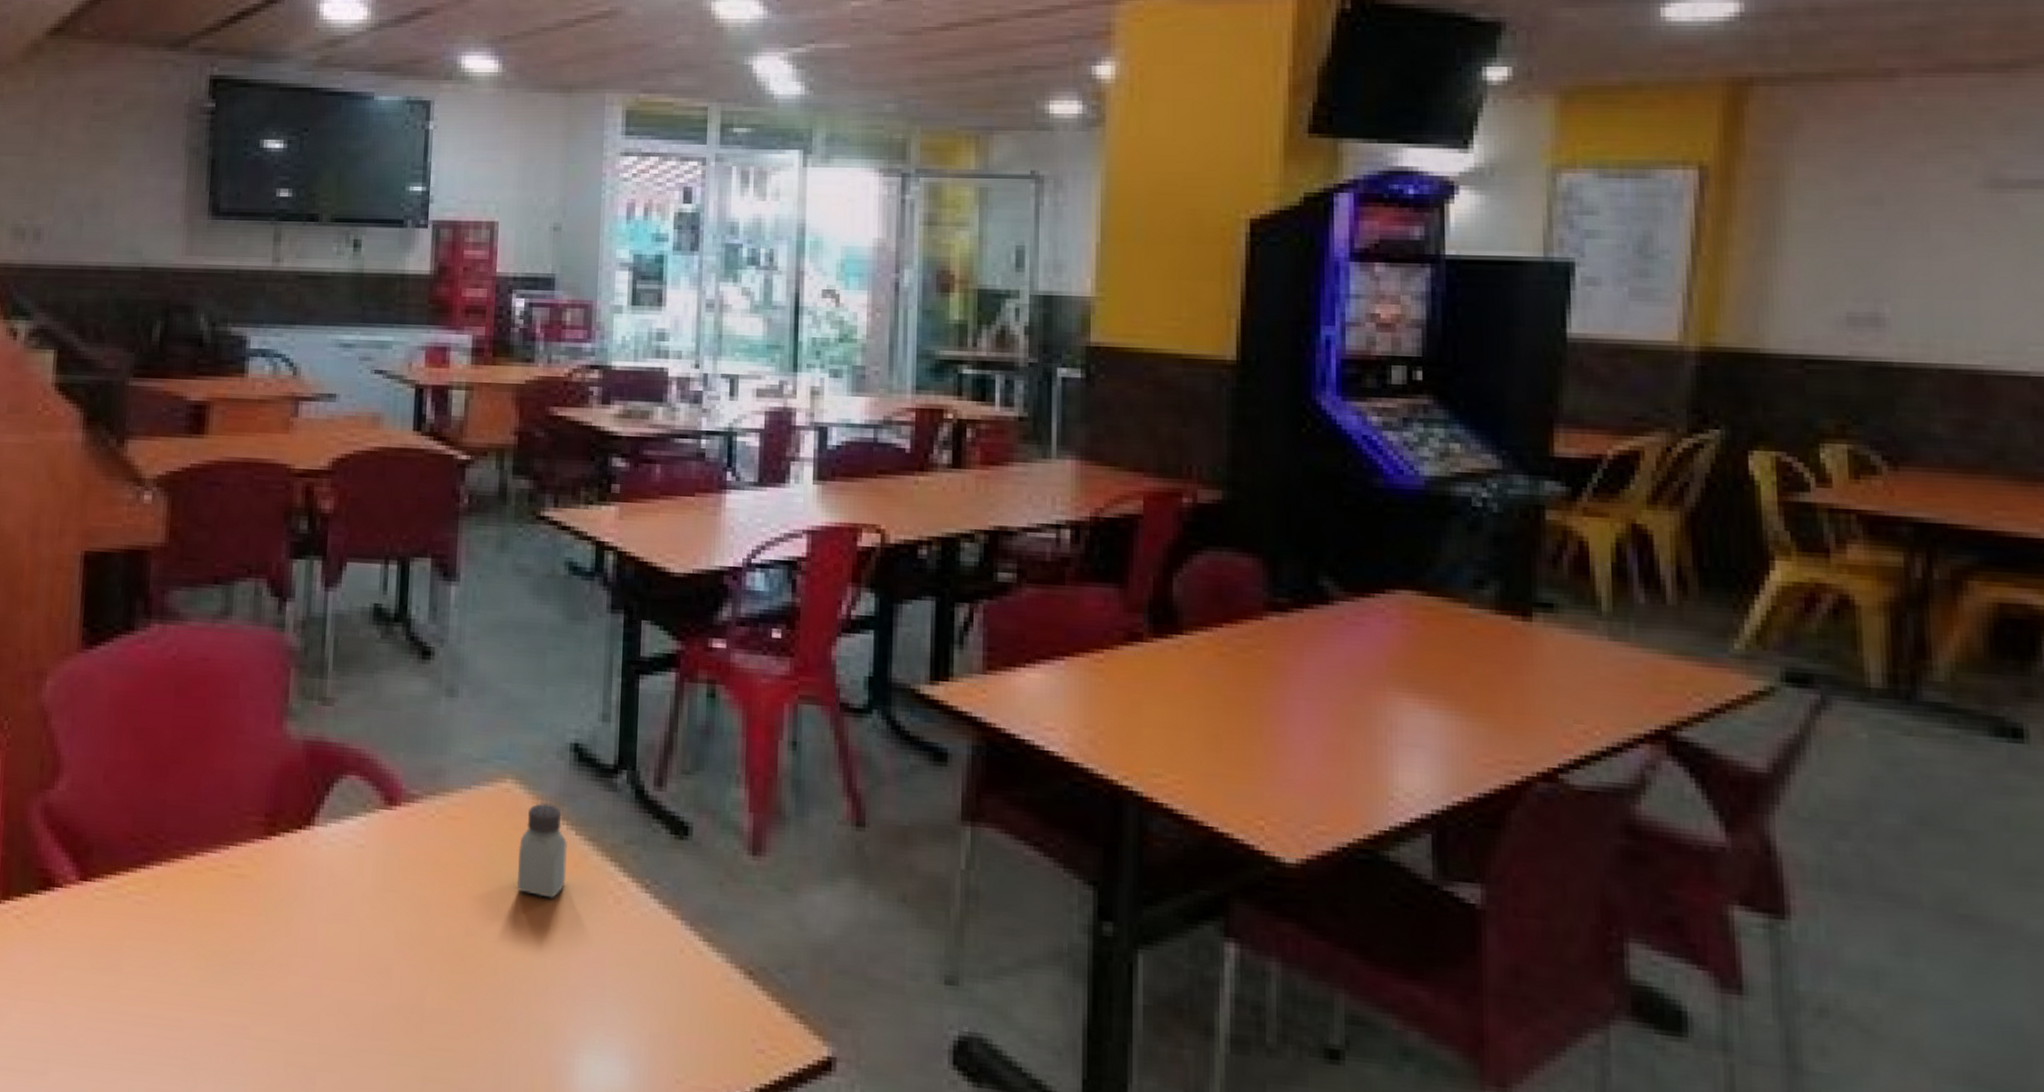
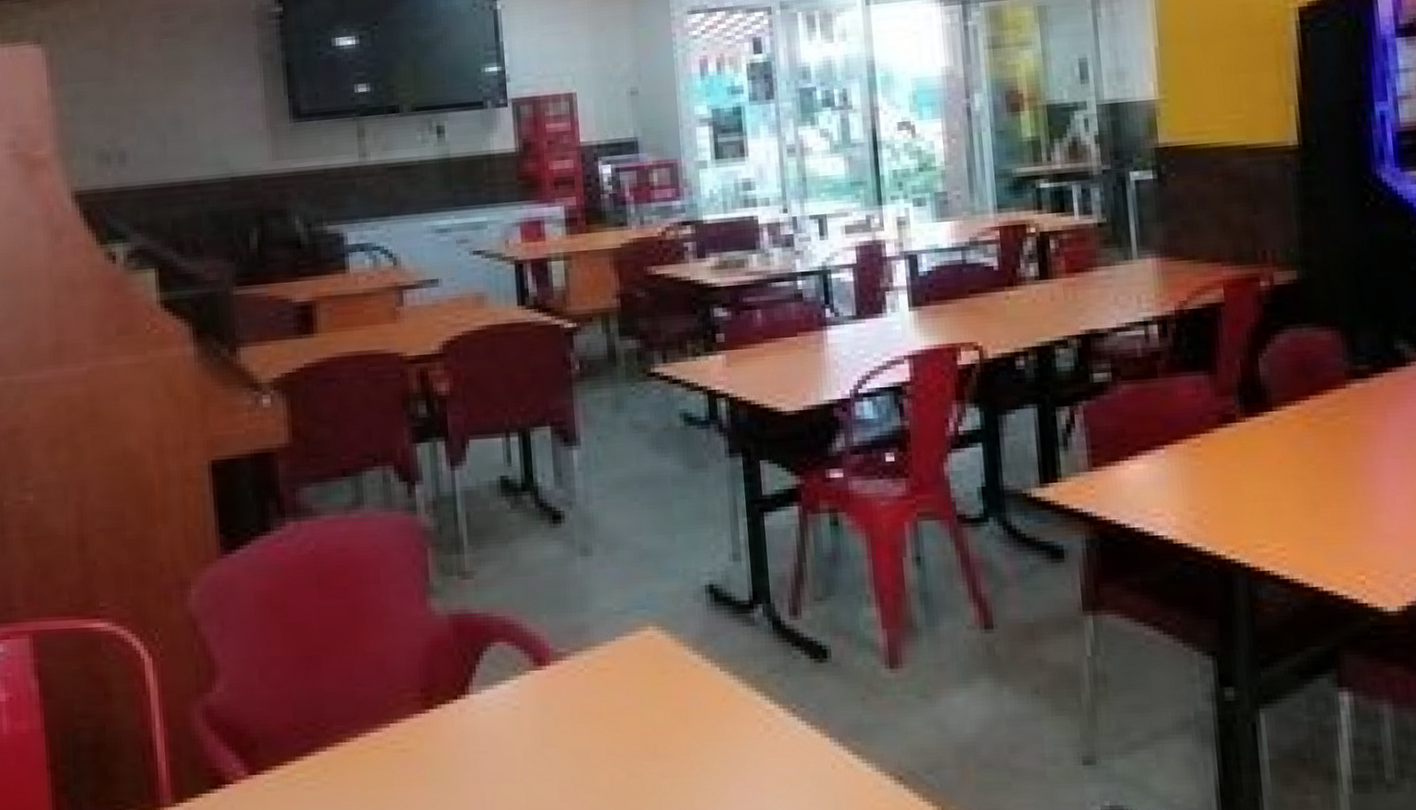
saltshaker: present [517,803,567,898] -> none [667,645,716,733]

